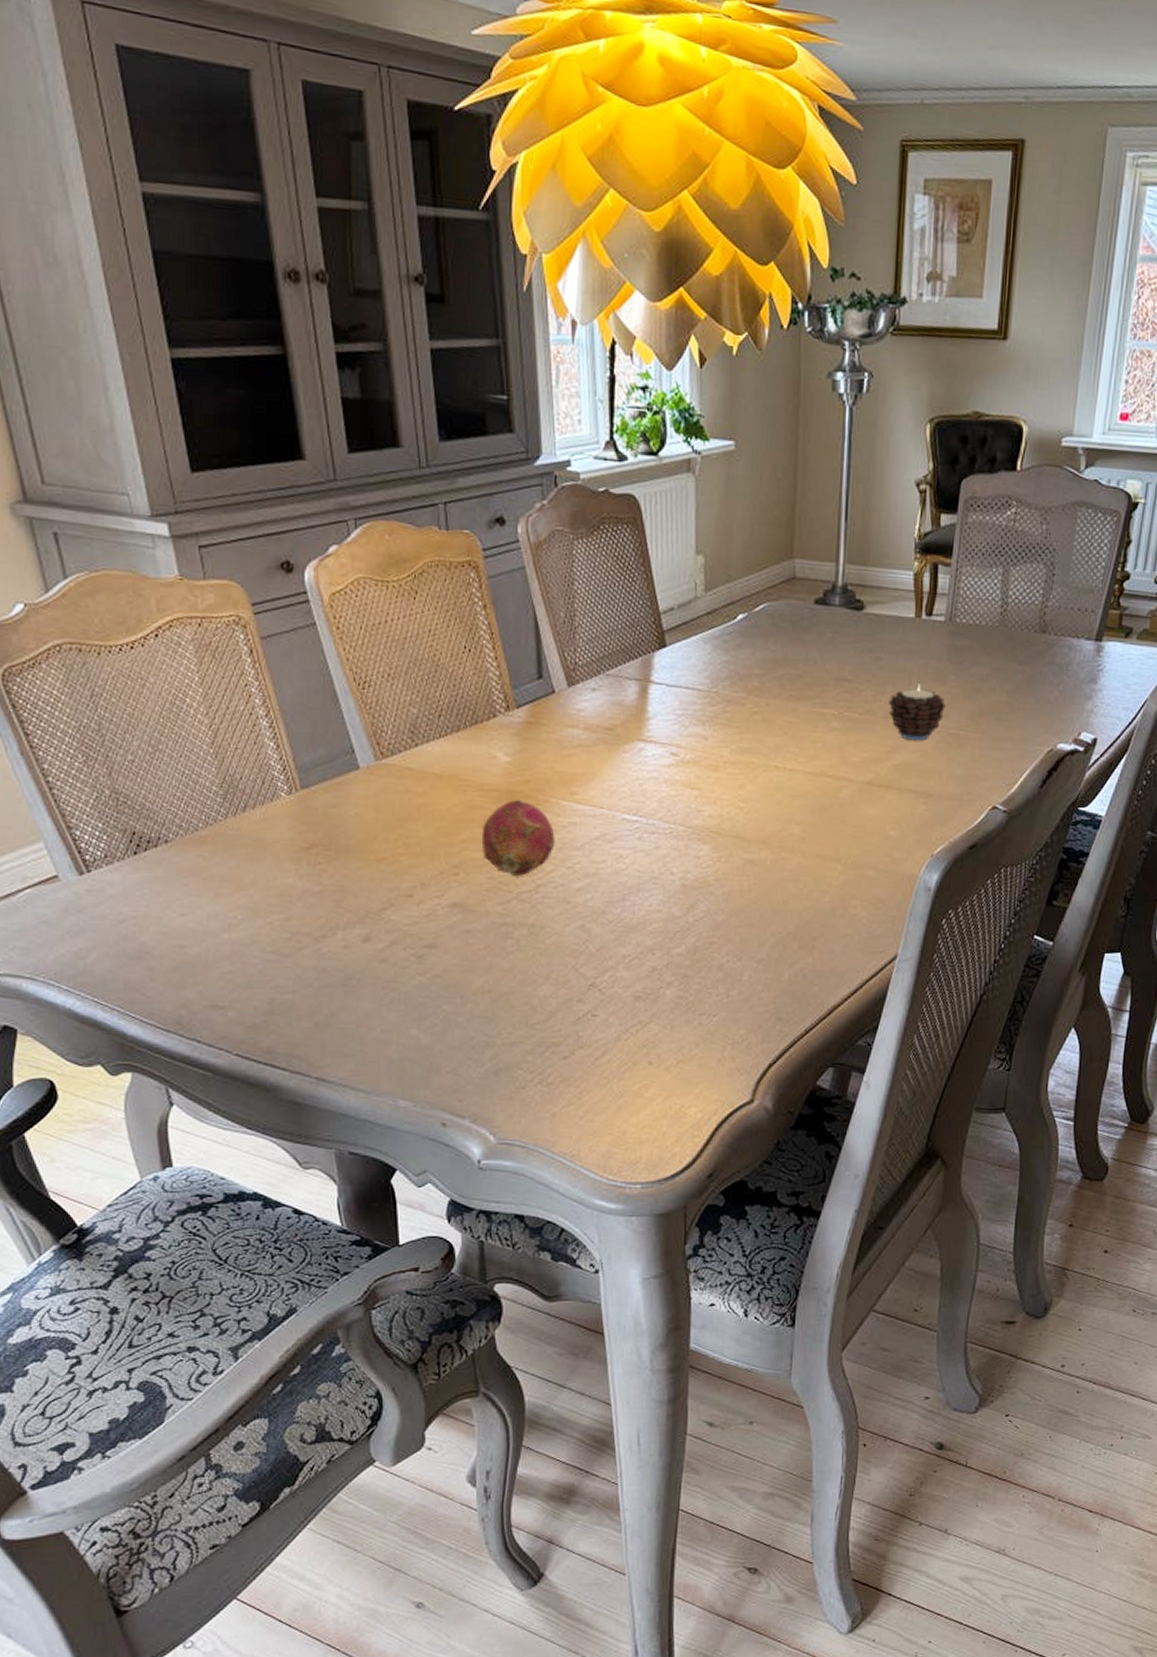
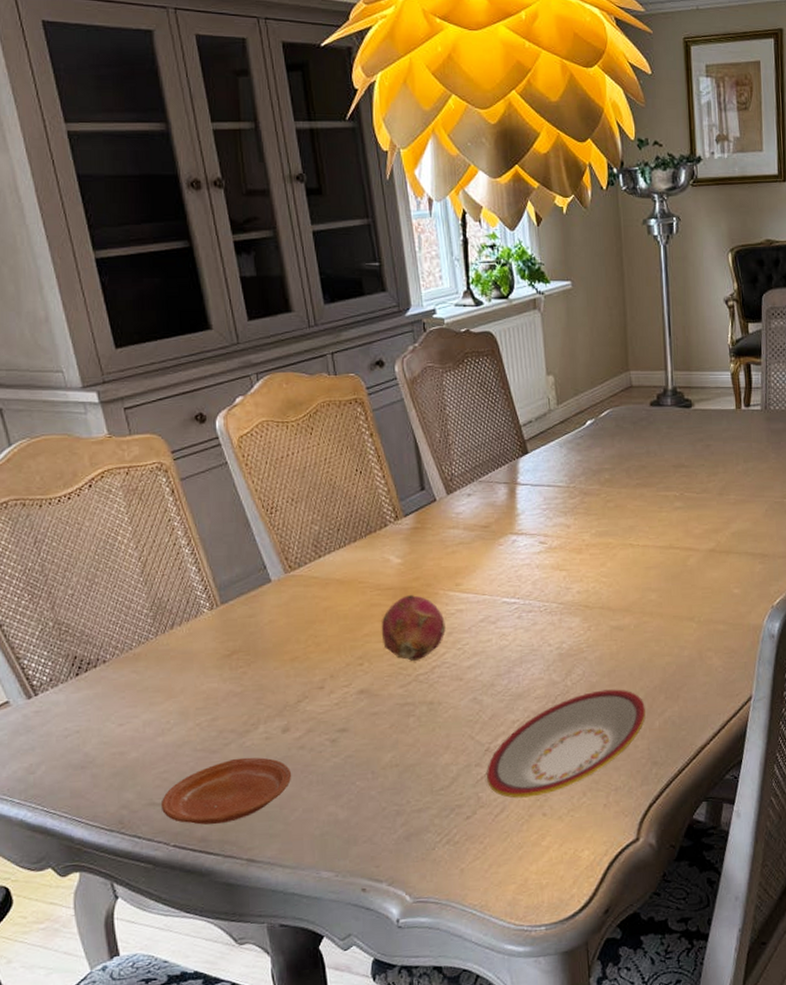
plate: none [223,965,371,1037] -> present [160,757,292,825]
plate: none [589,931,775,1043] -> present [487,689,646,799]
candle: present [889,683,946,741] -> none [721,463,770,511]

